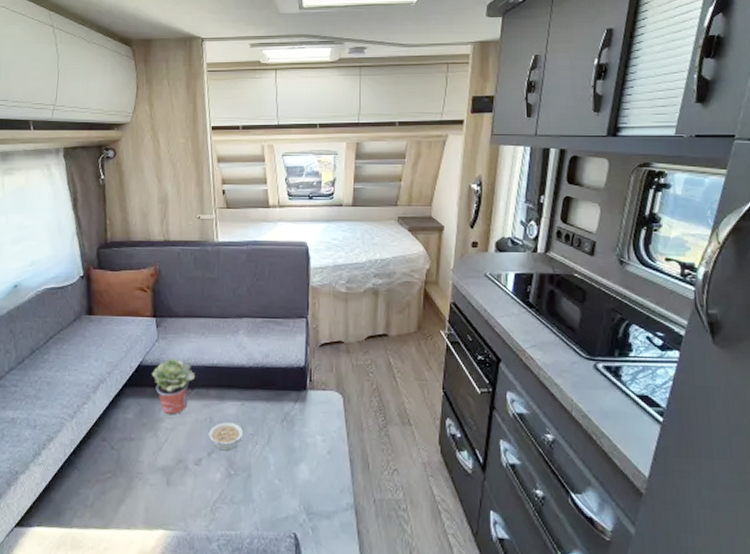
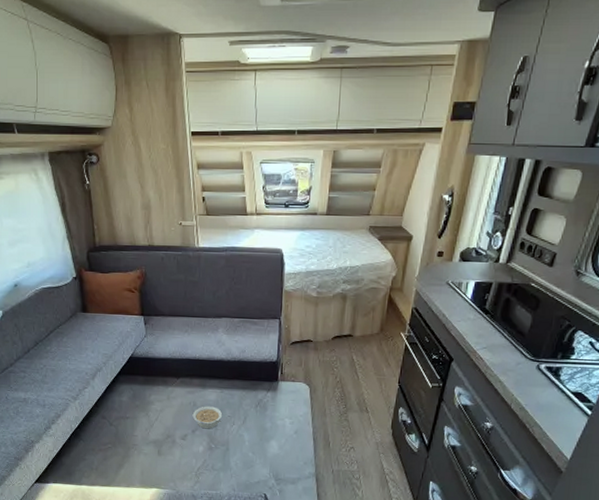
potted plant: present [151,358,196,415] -> none [141,351,181,399]

